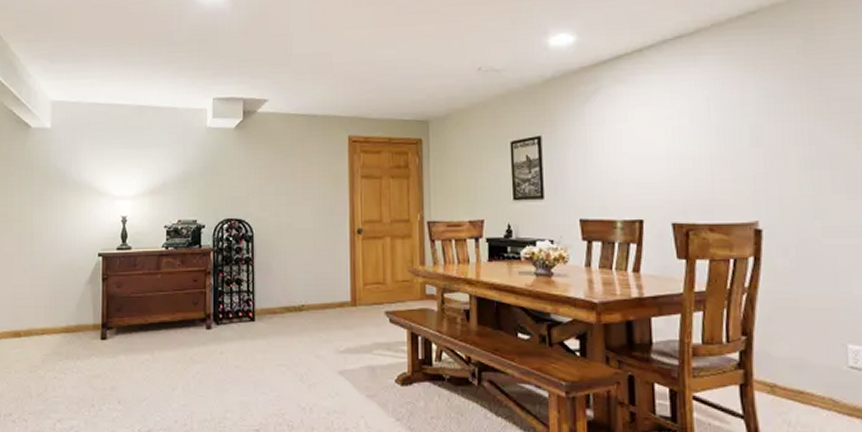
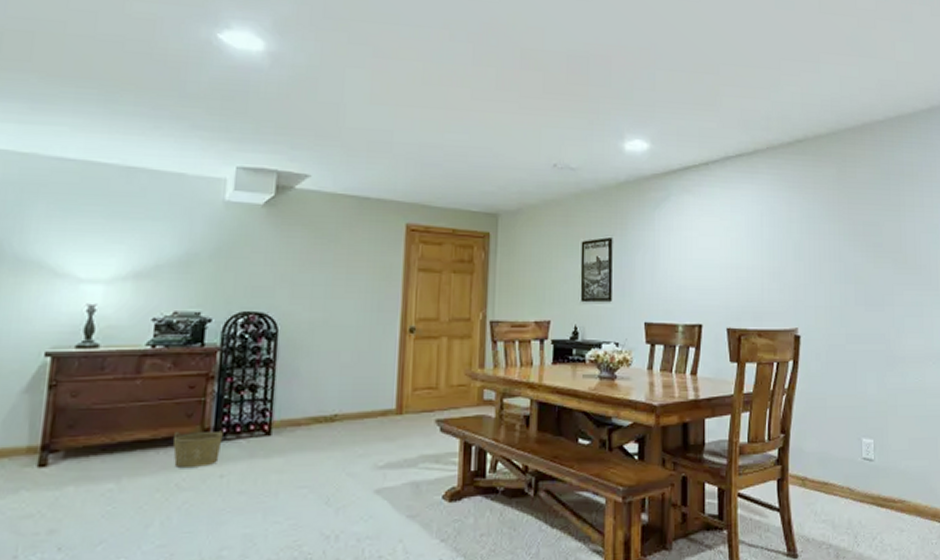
basket: none [186,316,220,346] -> present [173,430,223,469]

